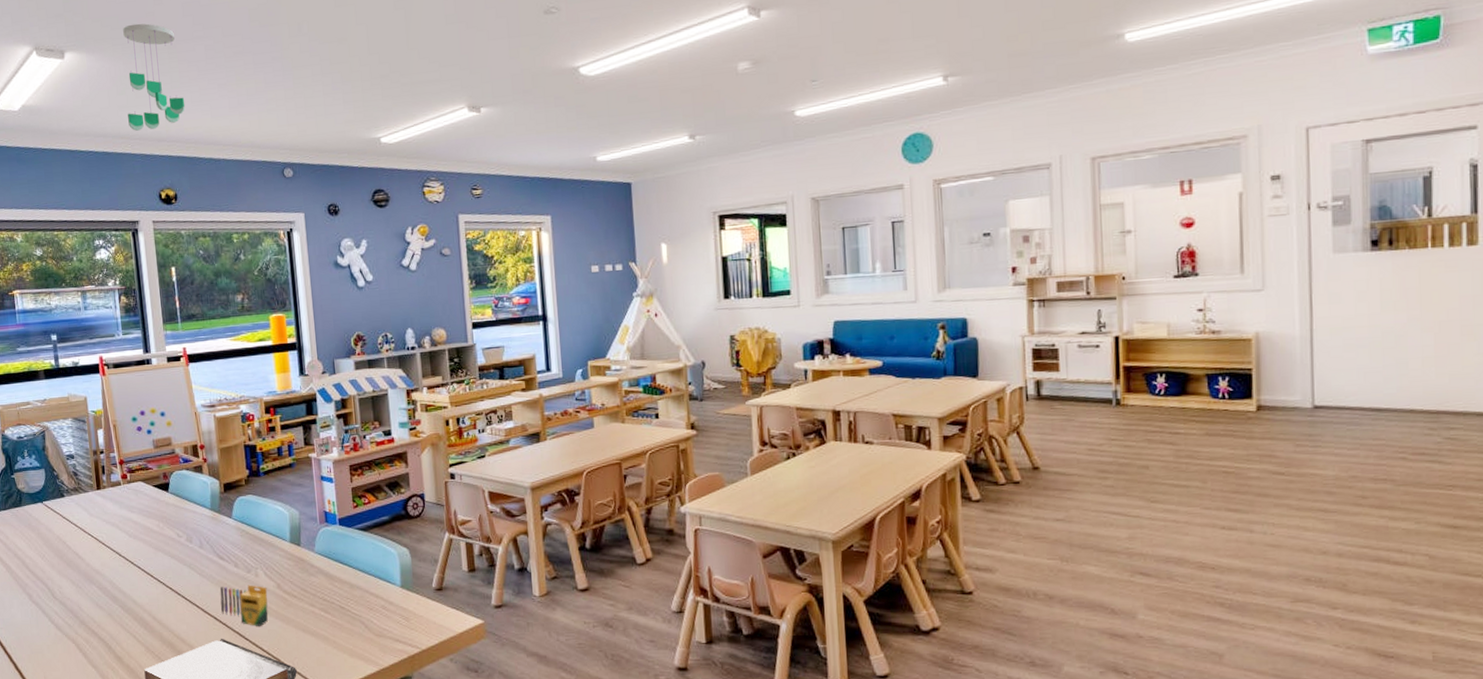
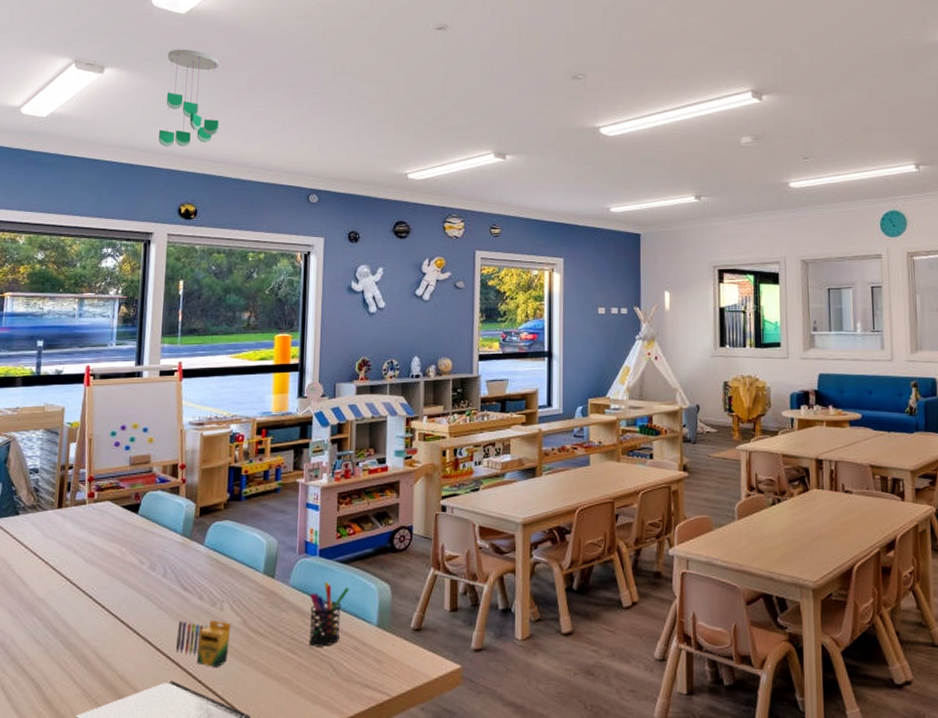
pen holder: none [335,548,371,607] -> present [308,582,350,647]

